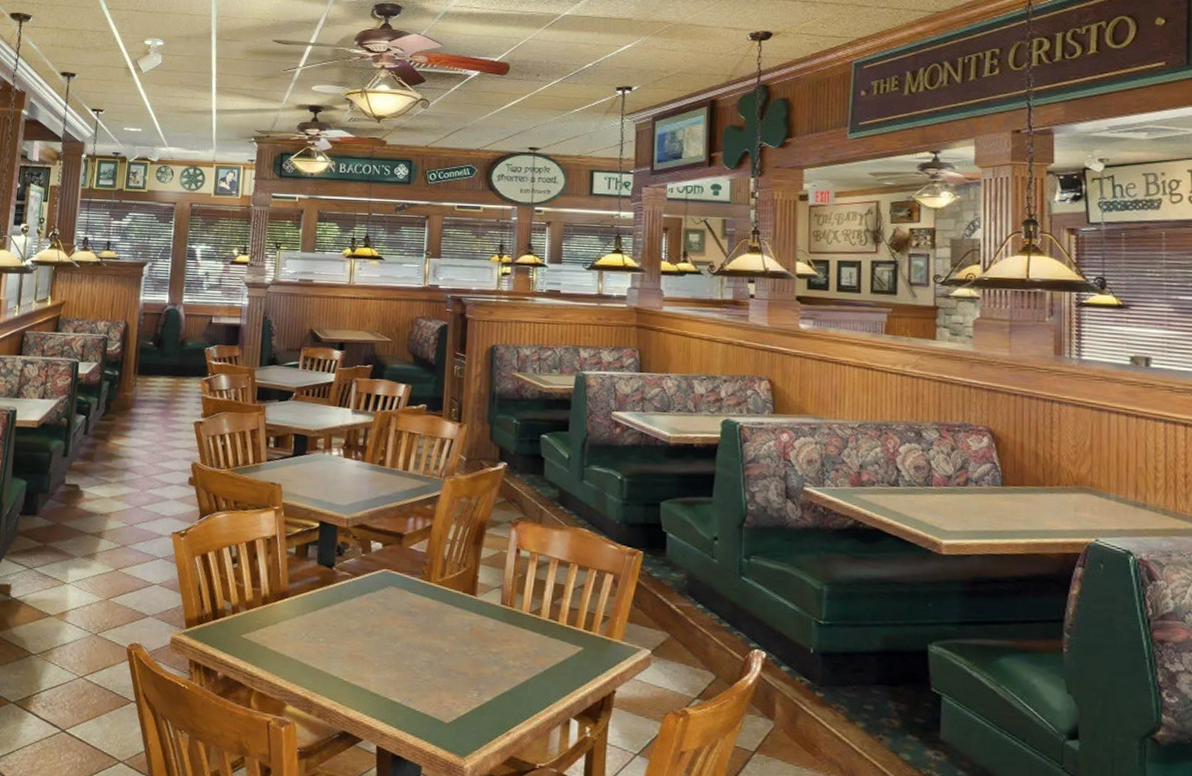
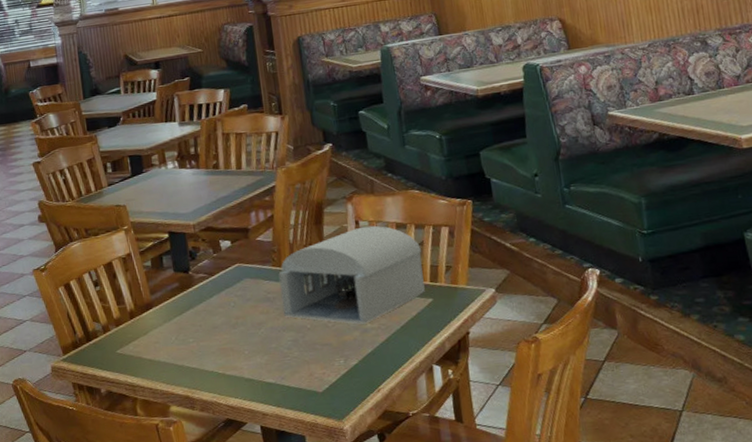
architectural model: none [423,556,580,660] -> present [278,225,425,324]

